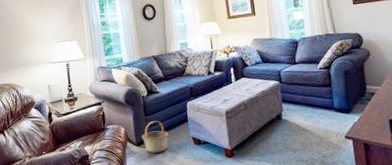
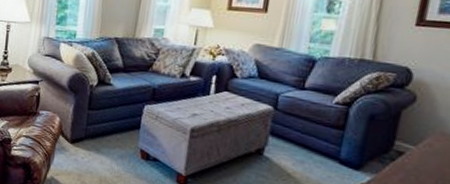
basket: present [141,121,169,153] -> none [78,118,112,158]

